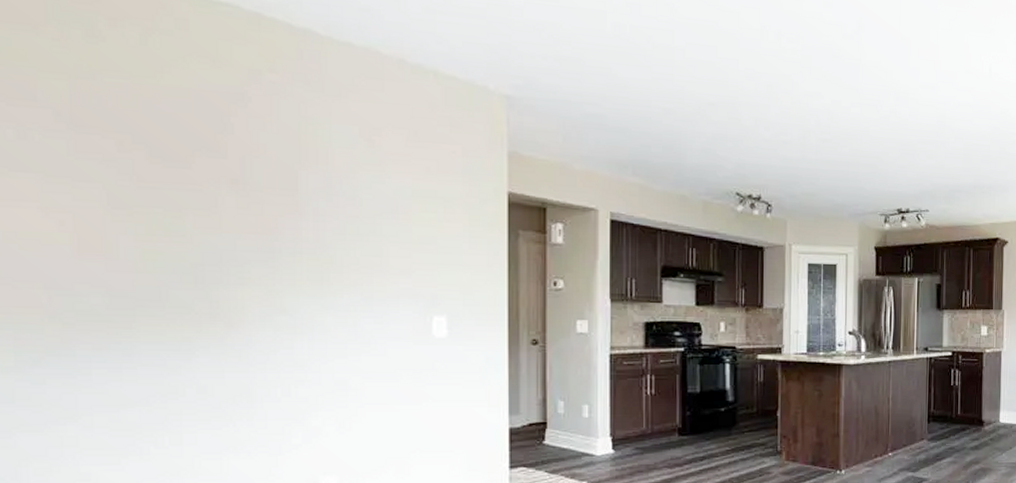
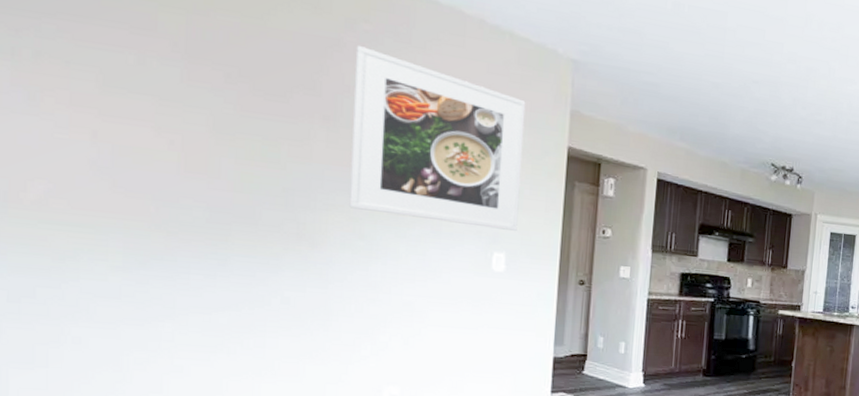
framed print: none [262,99,458,290] -> present [349,46,526,231]

